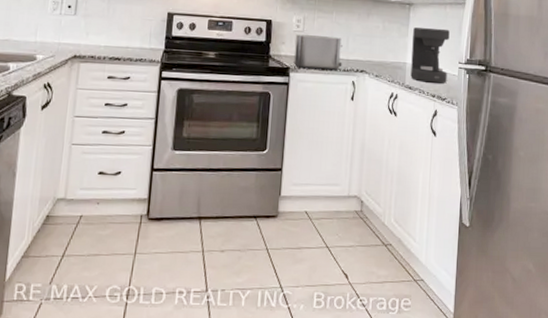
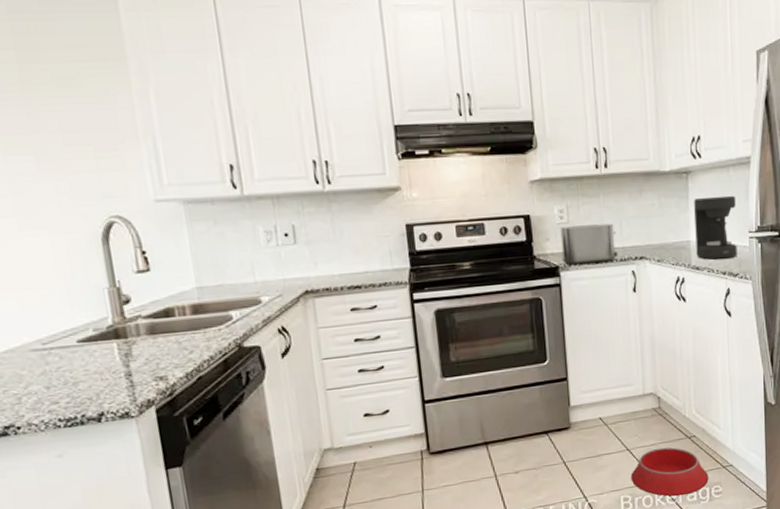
pet bowl: none [326,250,400,302] -> present [630,447,709,496]

